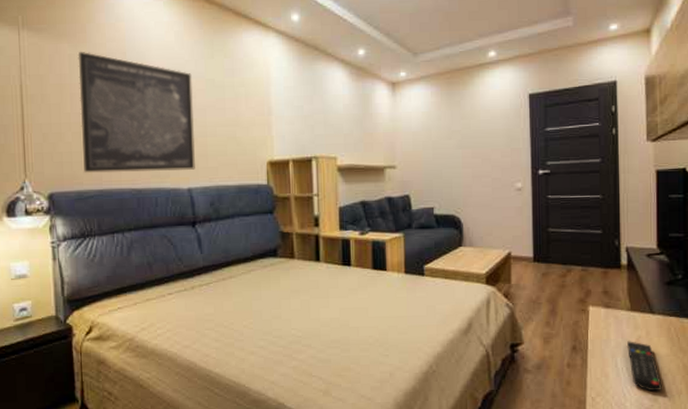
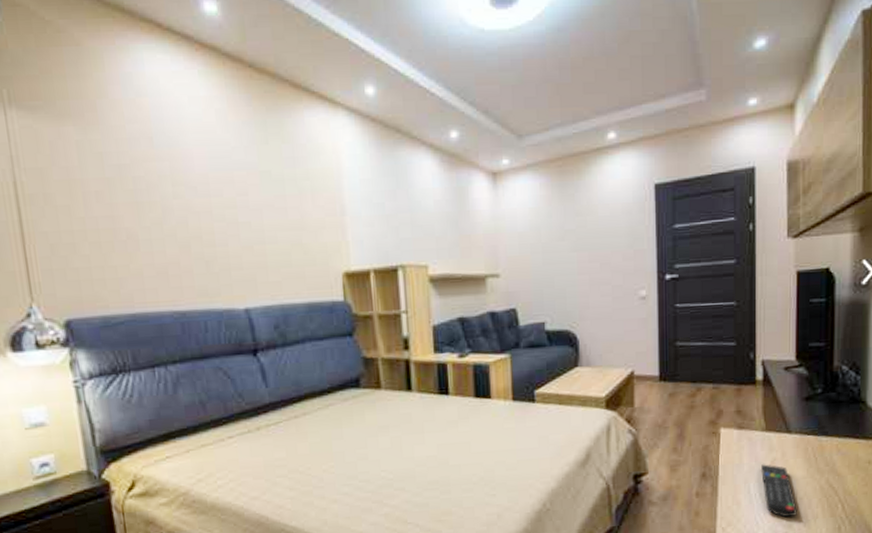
wall art: present [77,51,195,173] -> none [88,136,253,293]

